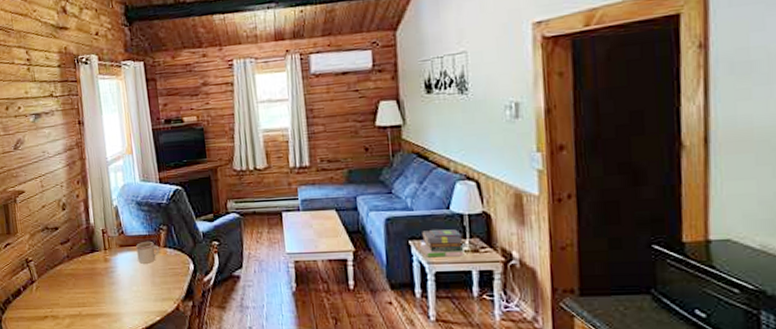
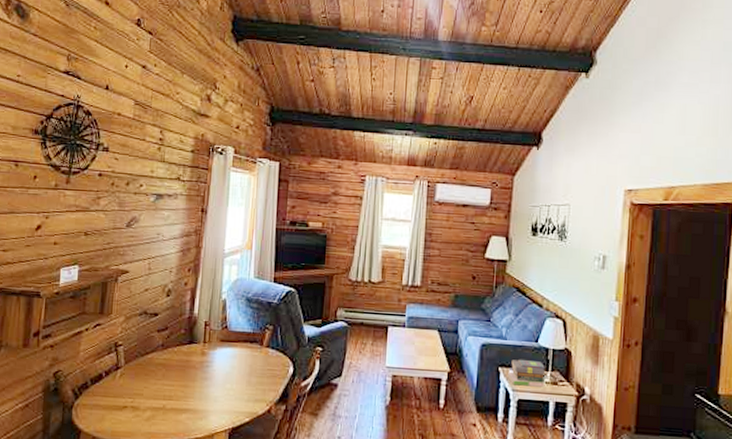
mug: present [136,241,160,264] -> none [237,338,262,362]

